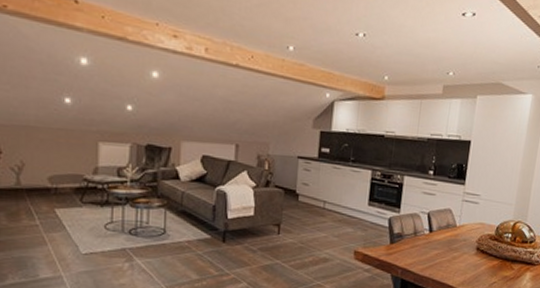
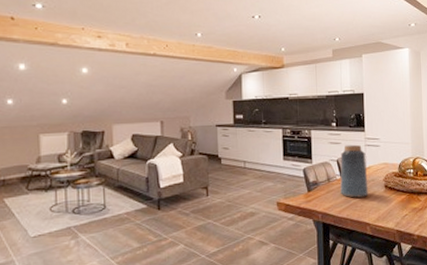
vase: none [426,197,462,258] -> present [340,144,369,198]

